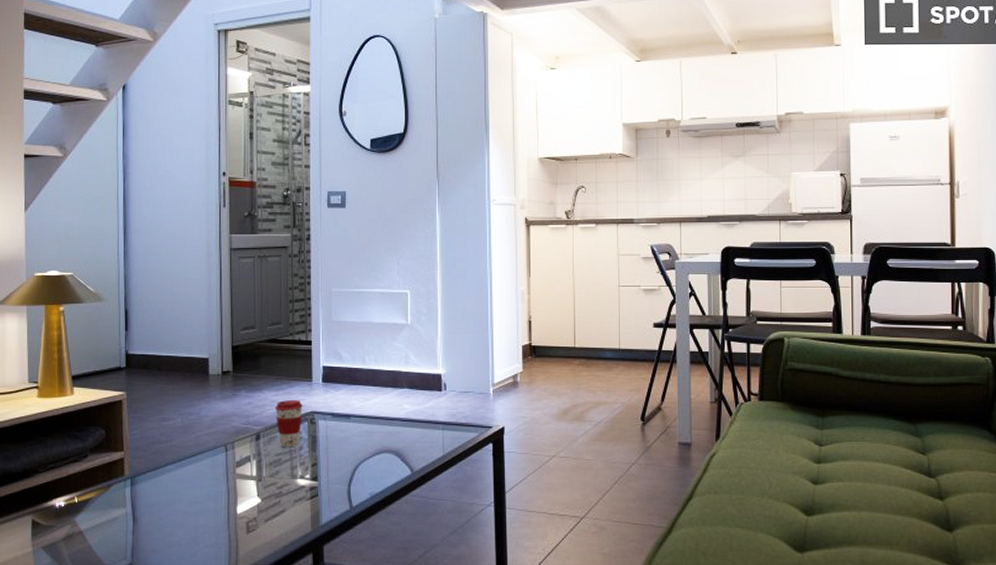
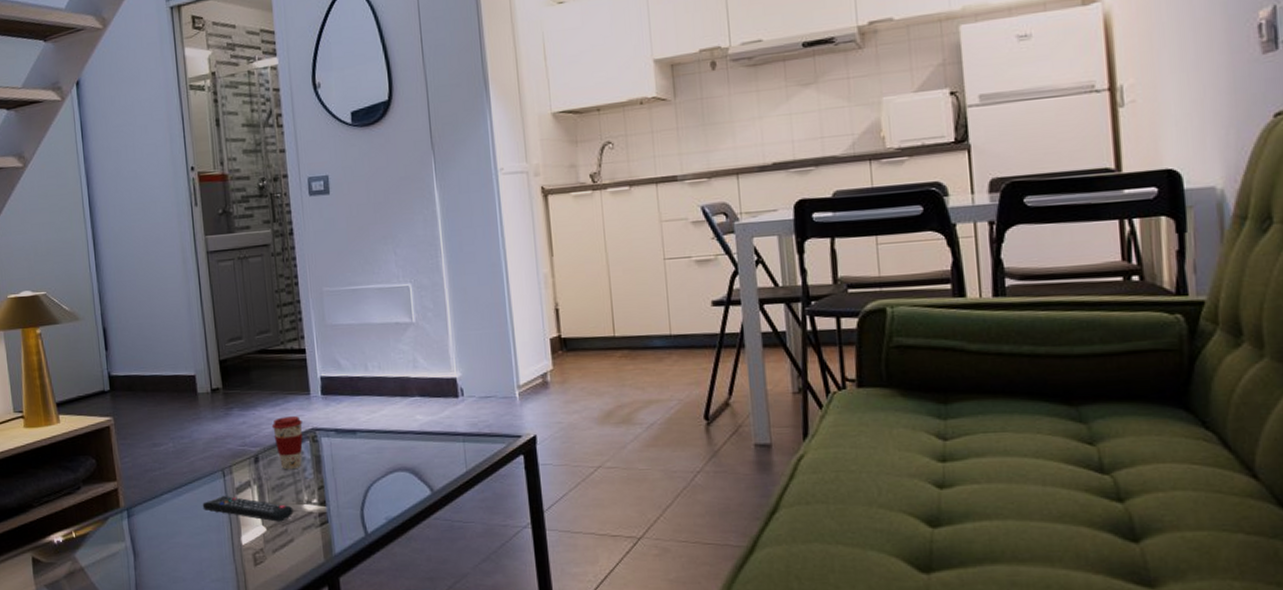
remote control: none [203,469,287,494] -> present [202,496,294,522]

